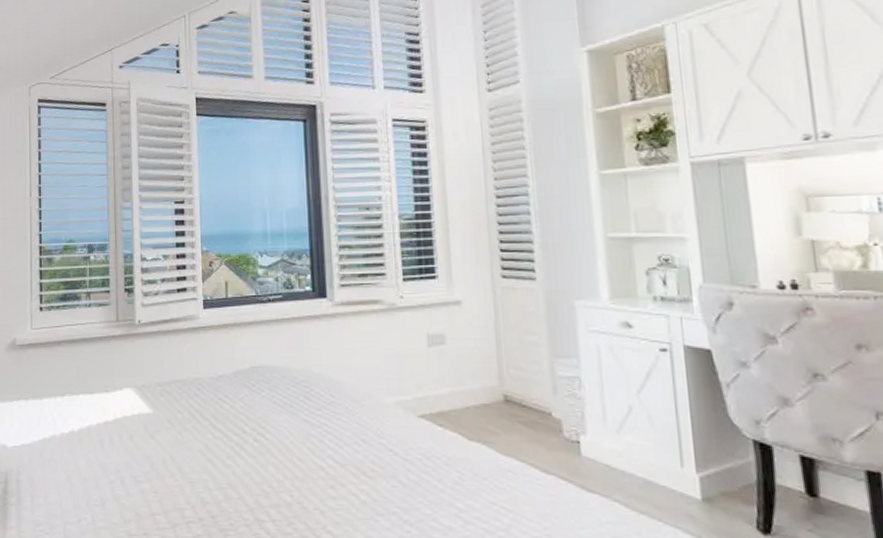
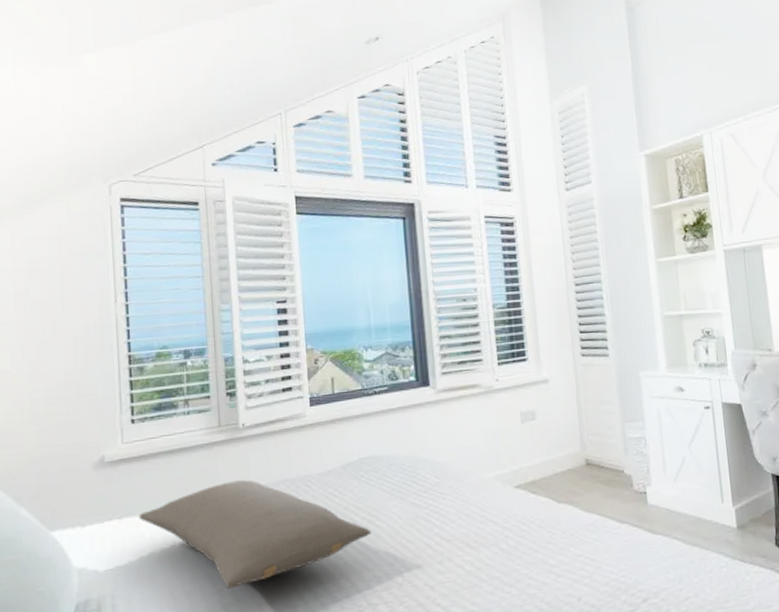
pillow: none [43,376,261,482] -> present [138,480,372,589]

